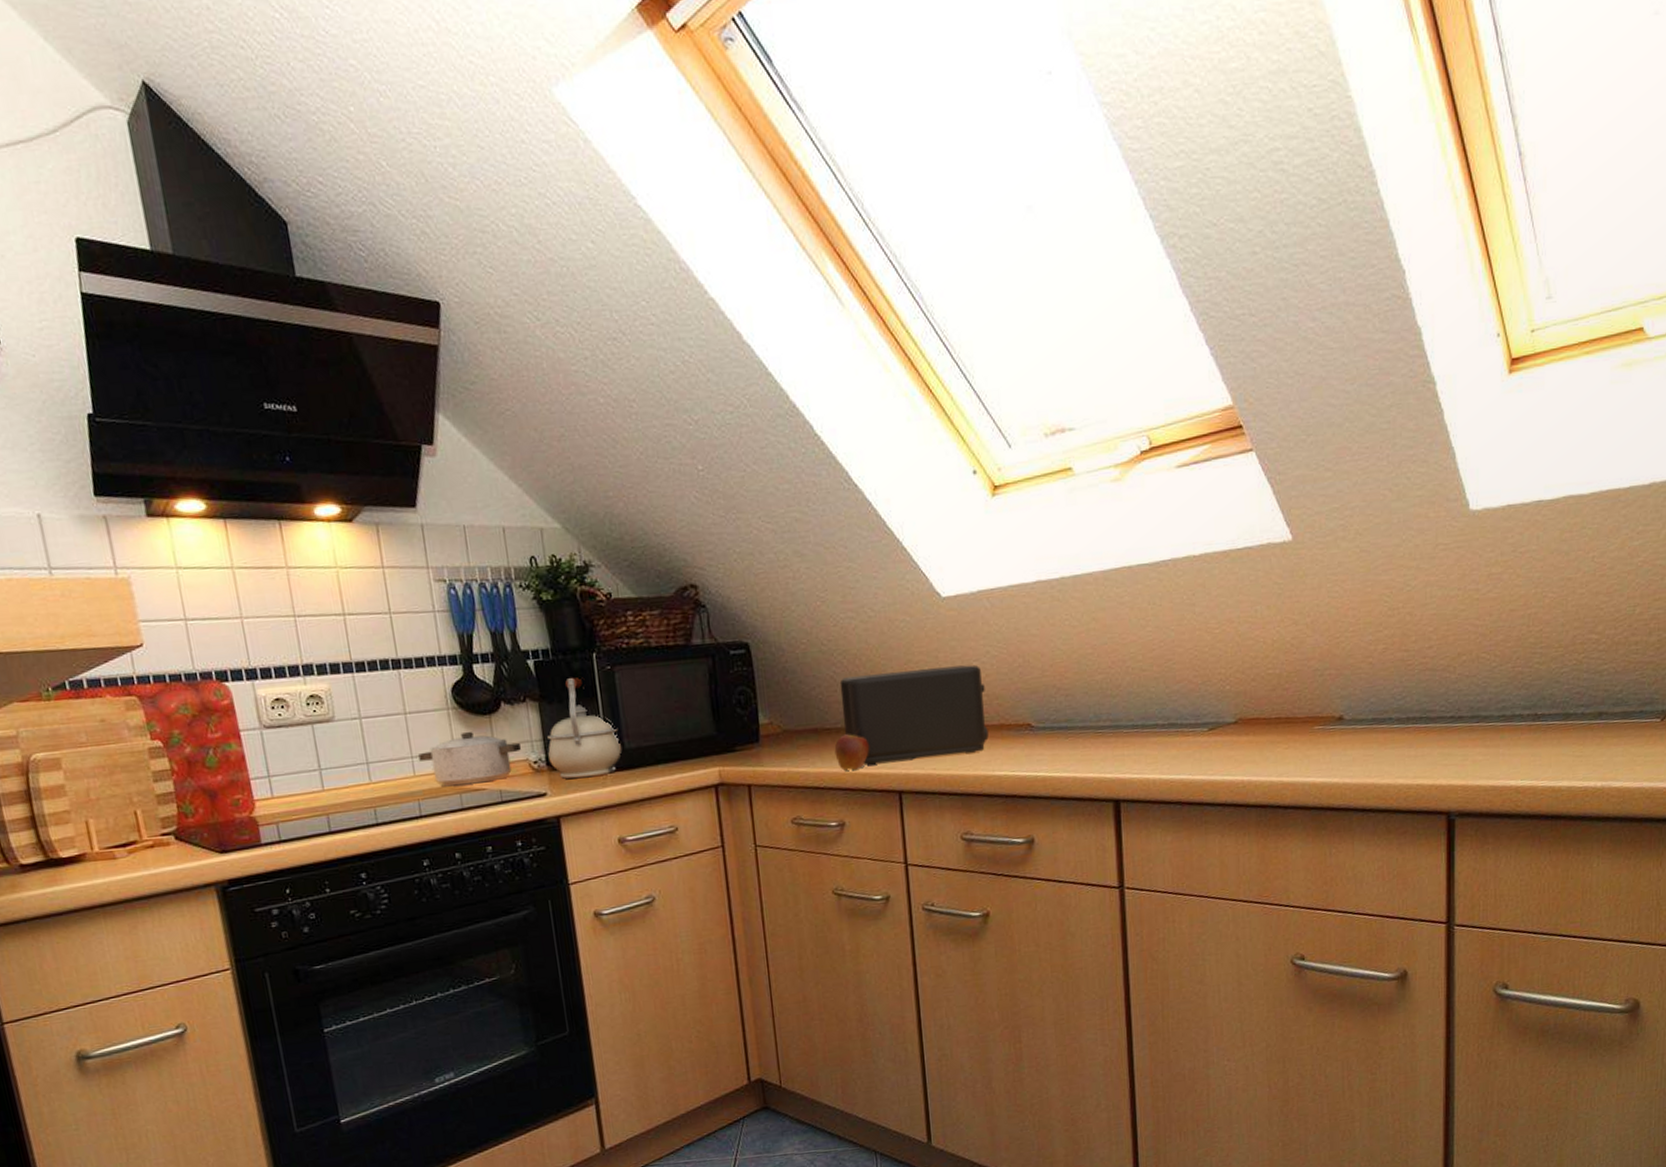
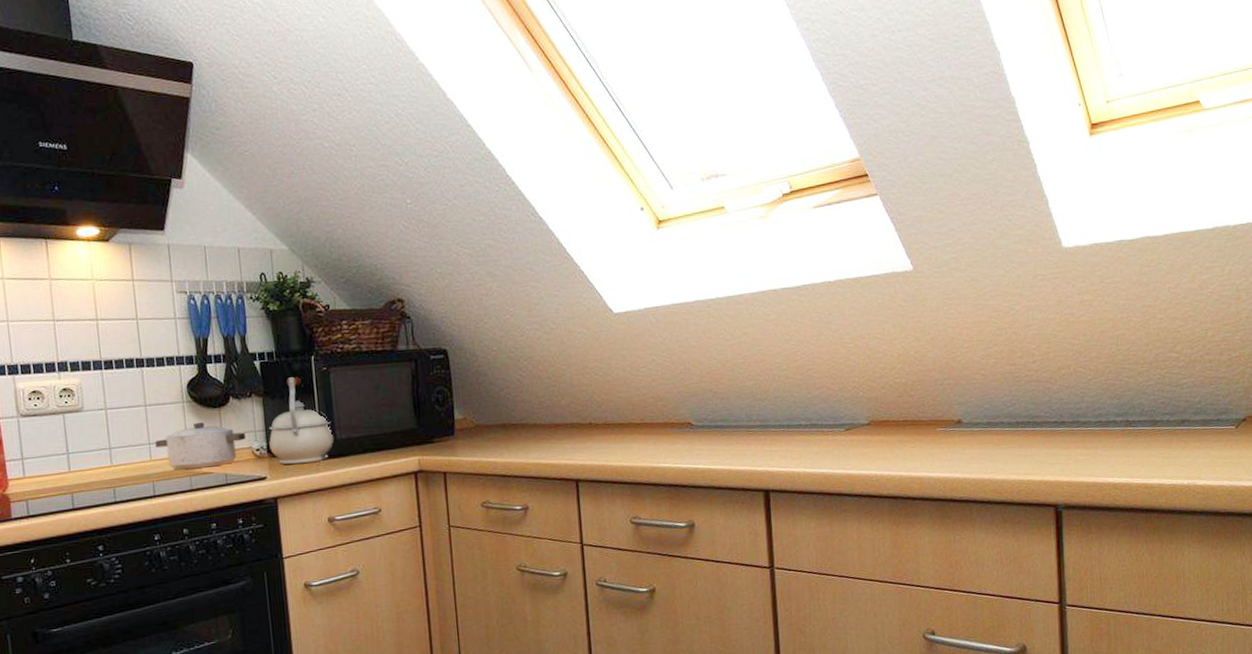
fruit: present [834,729,870,771] -> none [520,425,551,461]
toaster: present [839,664,989,765] -> none [525,371,654,457]

